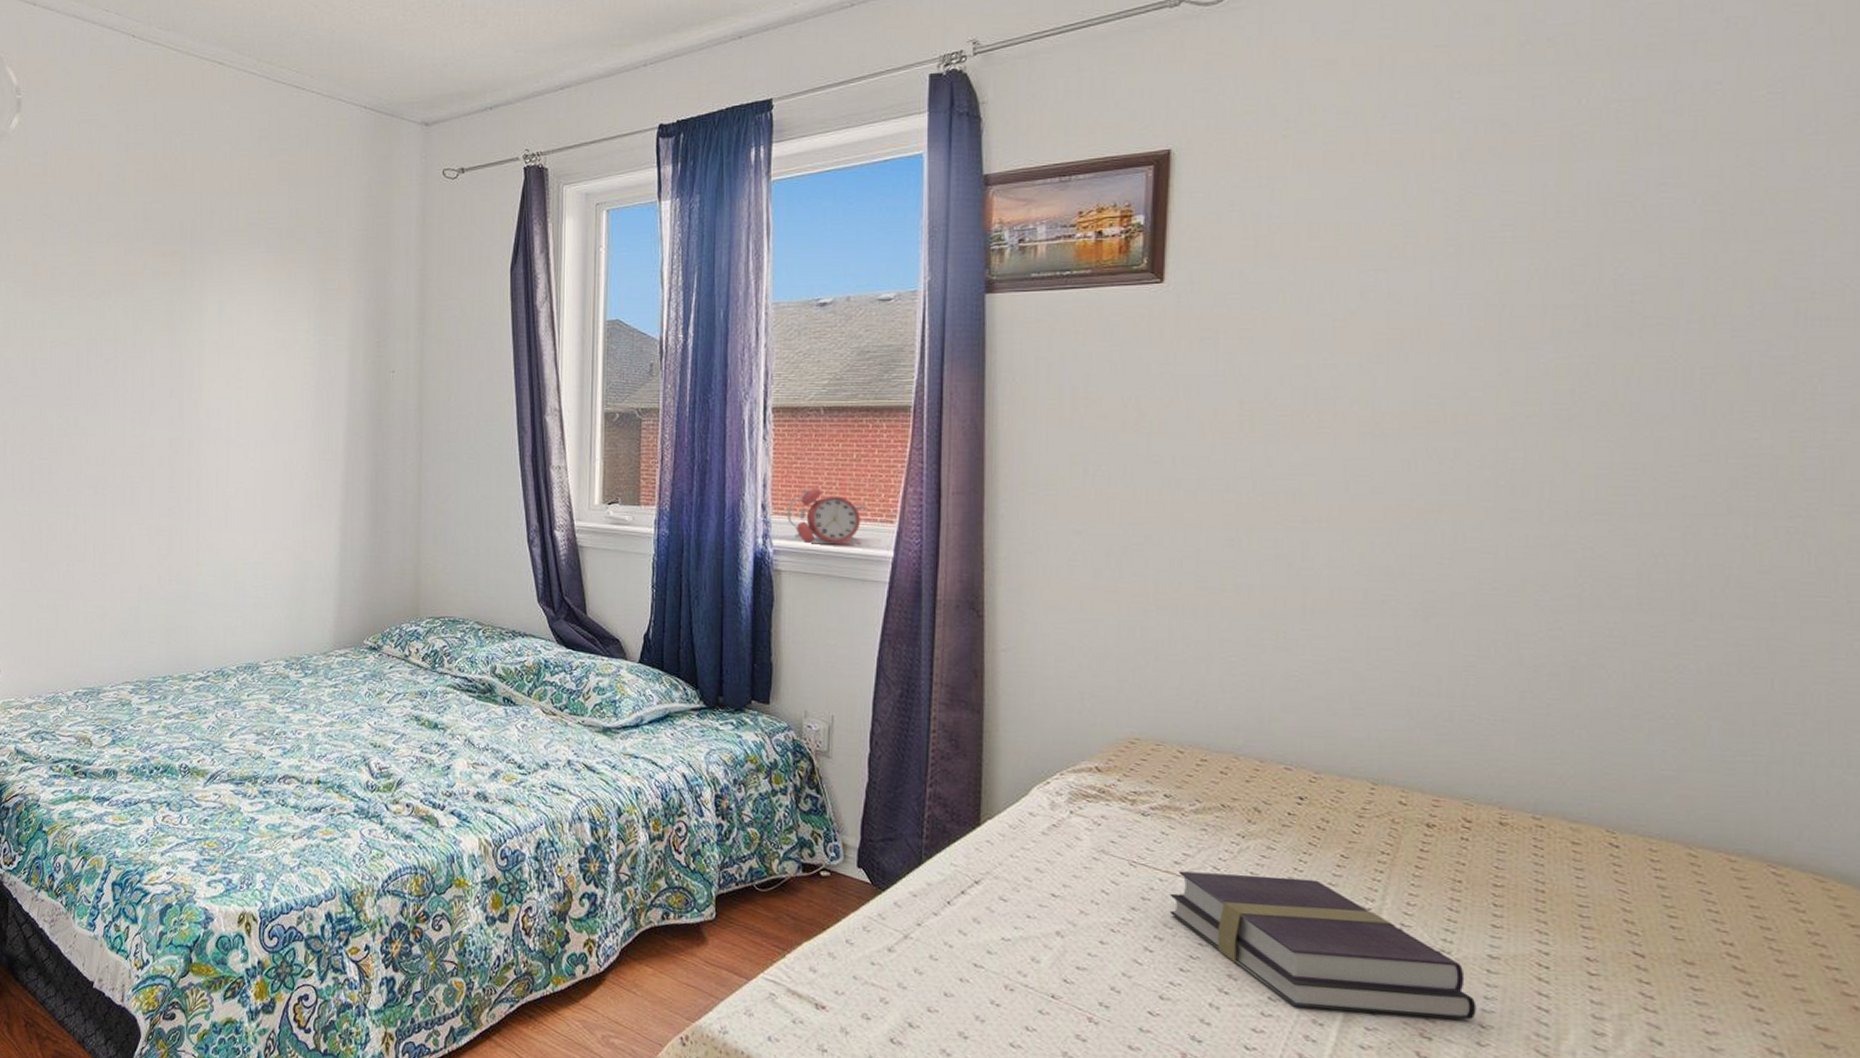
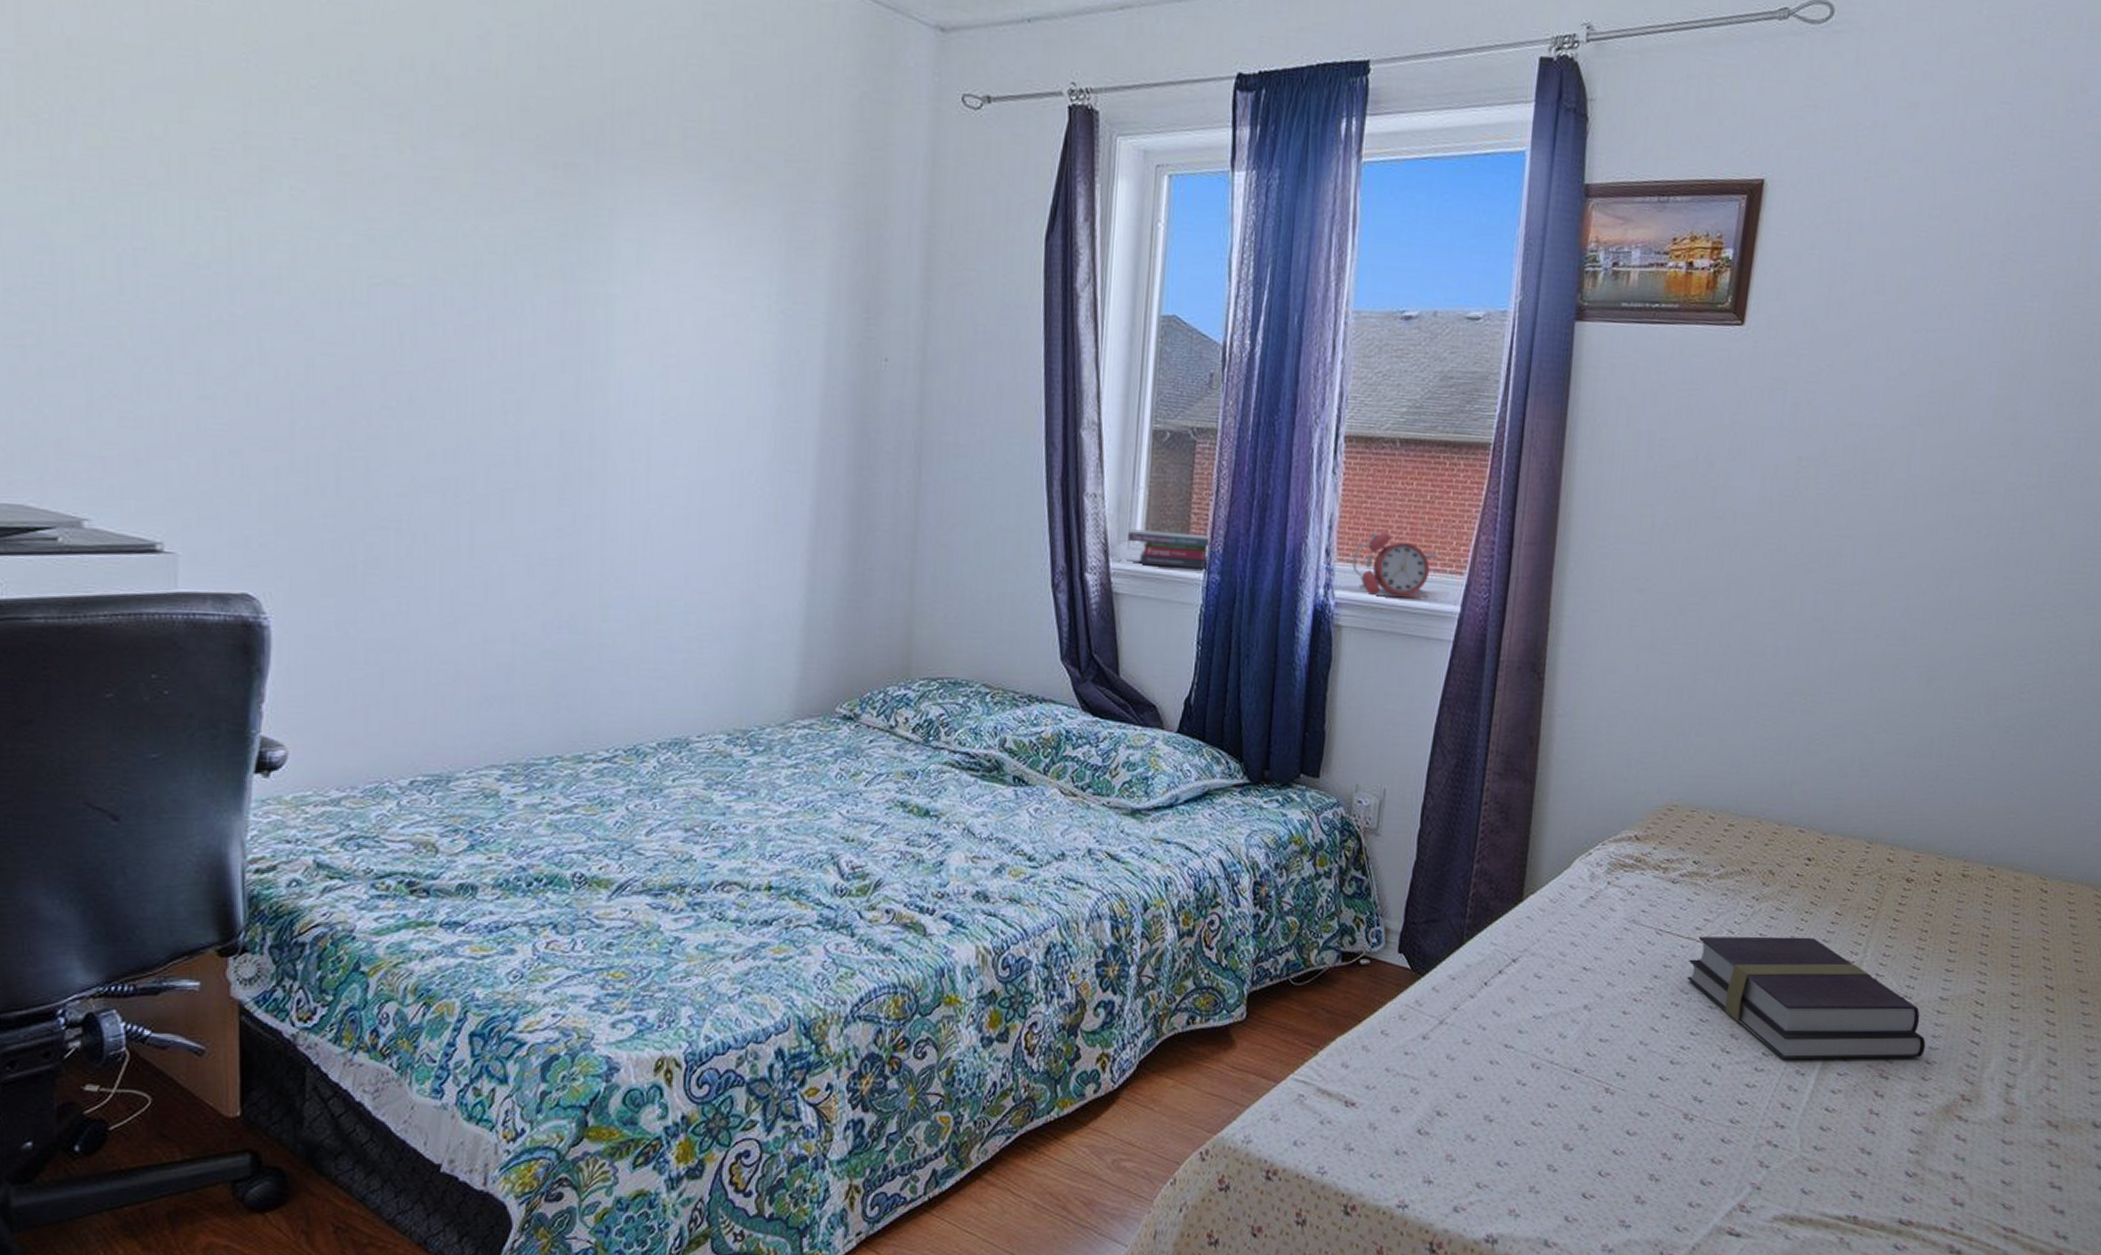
books: none [588,494,659,525] -> present [1128,529,1212,569]

